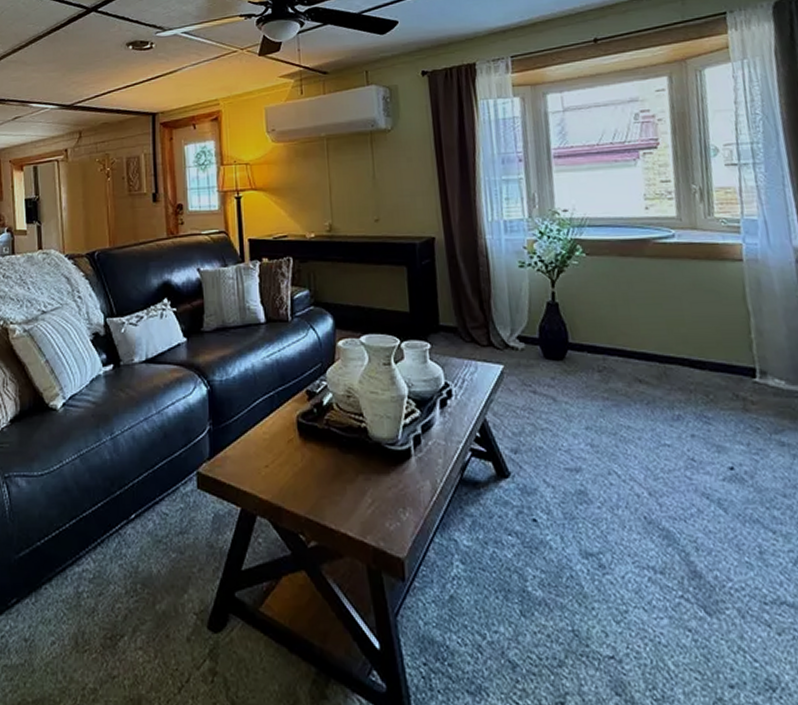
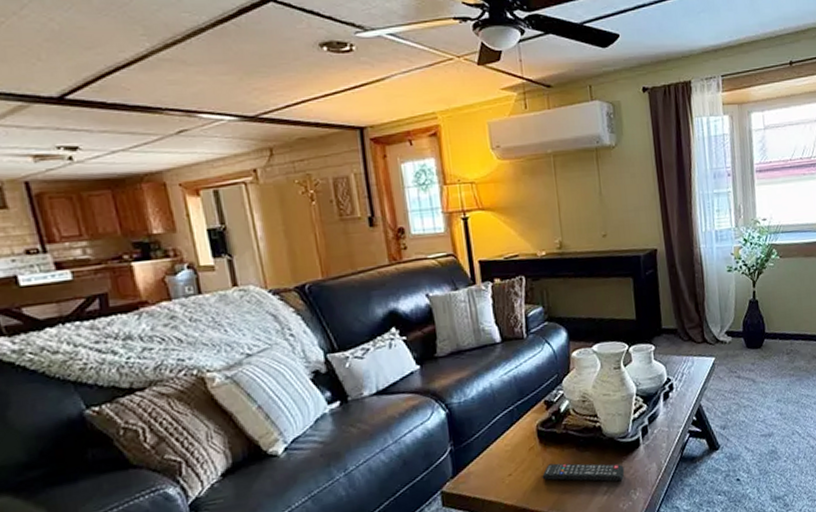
remote control: none [300,461,393,496] -> present [542,463,625,482]

